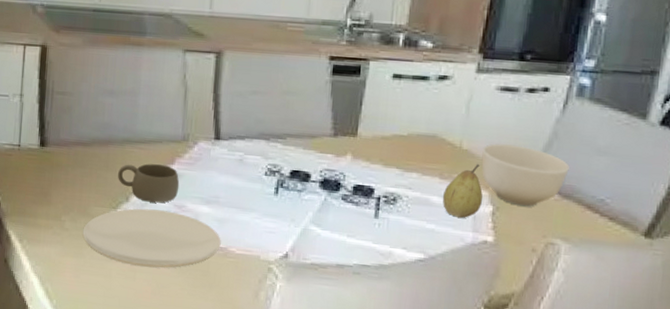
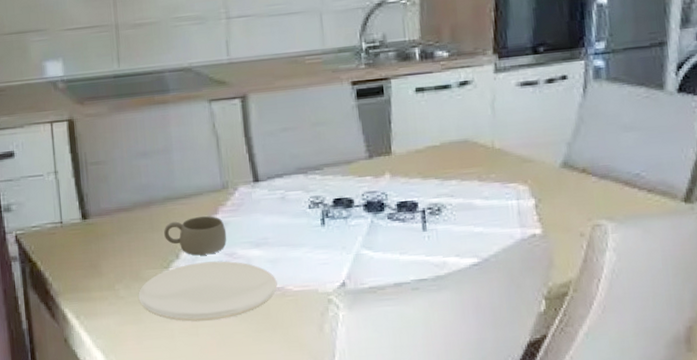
fruit: present [442,164,483,218] -> none [484,160,524,216]
bowl: present [481,143,570,206] -> none [514,136,601,194]

